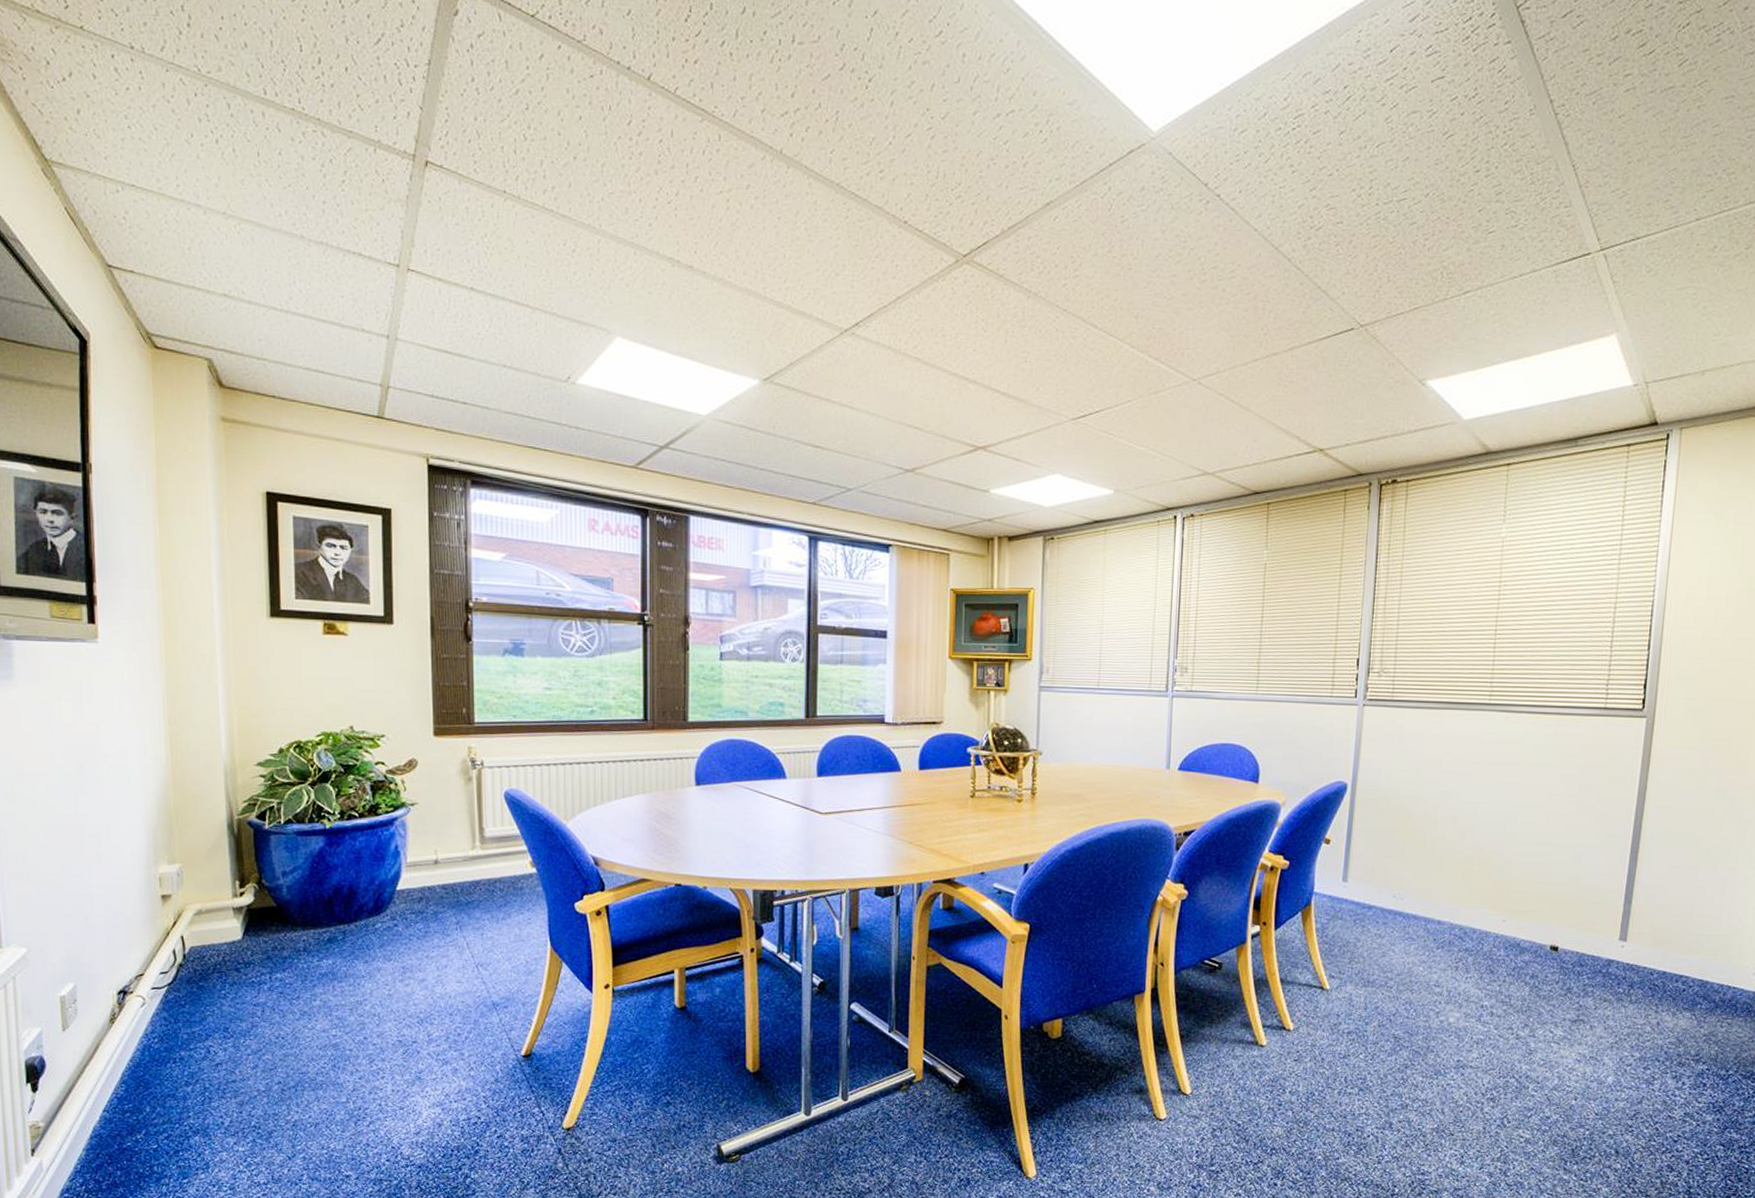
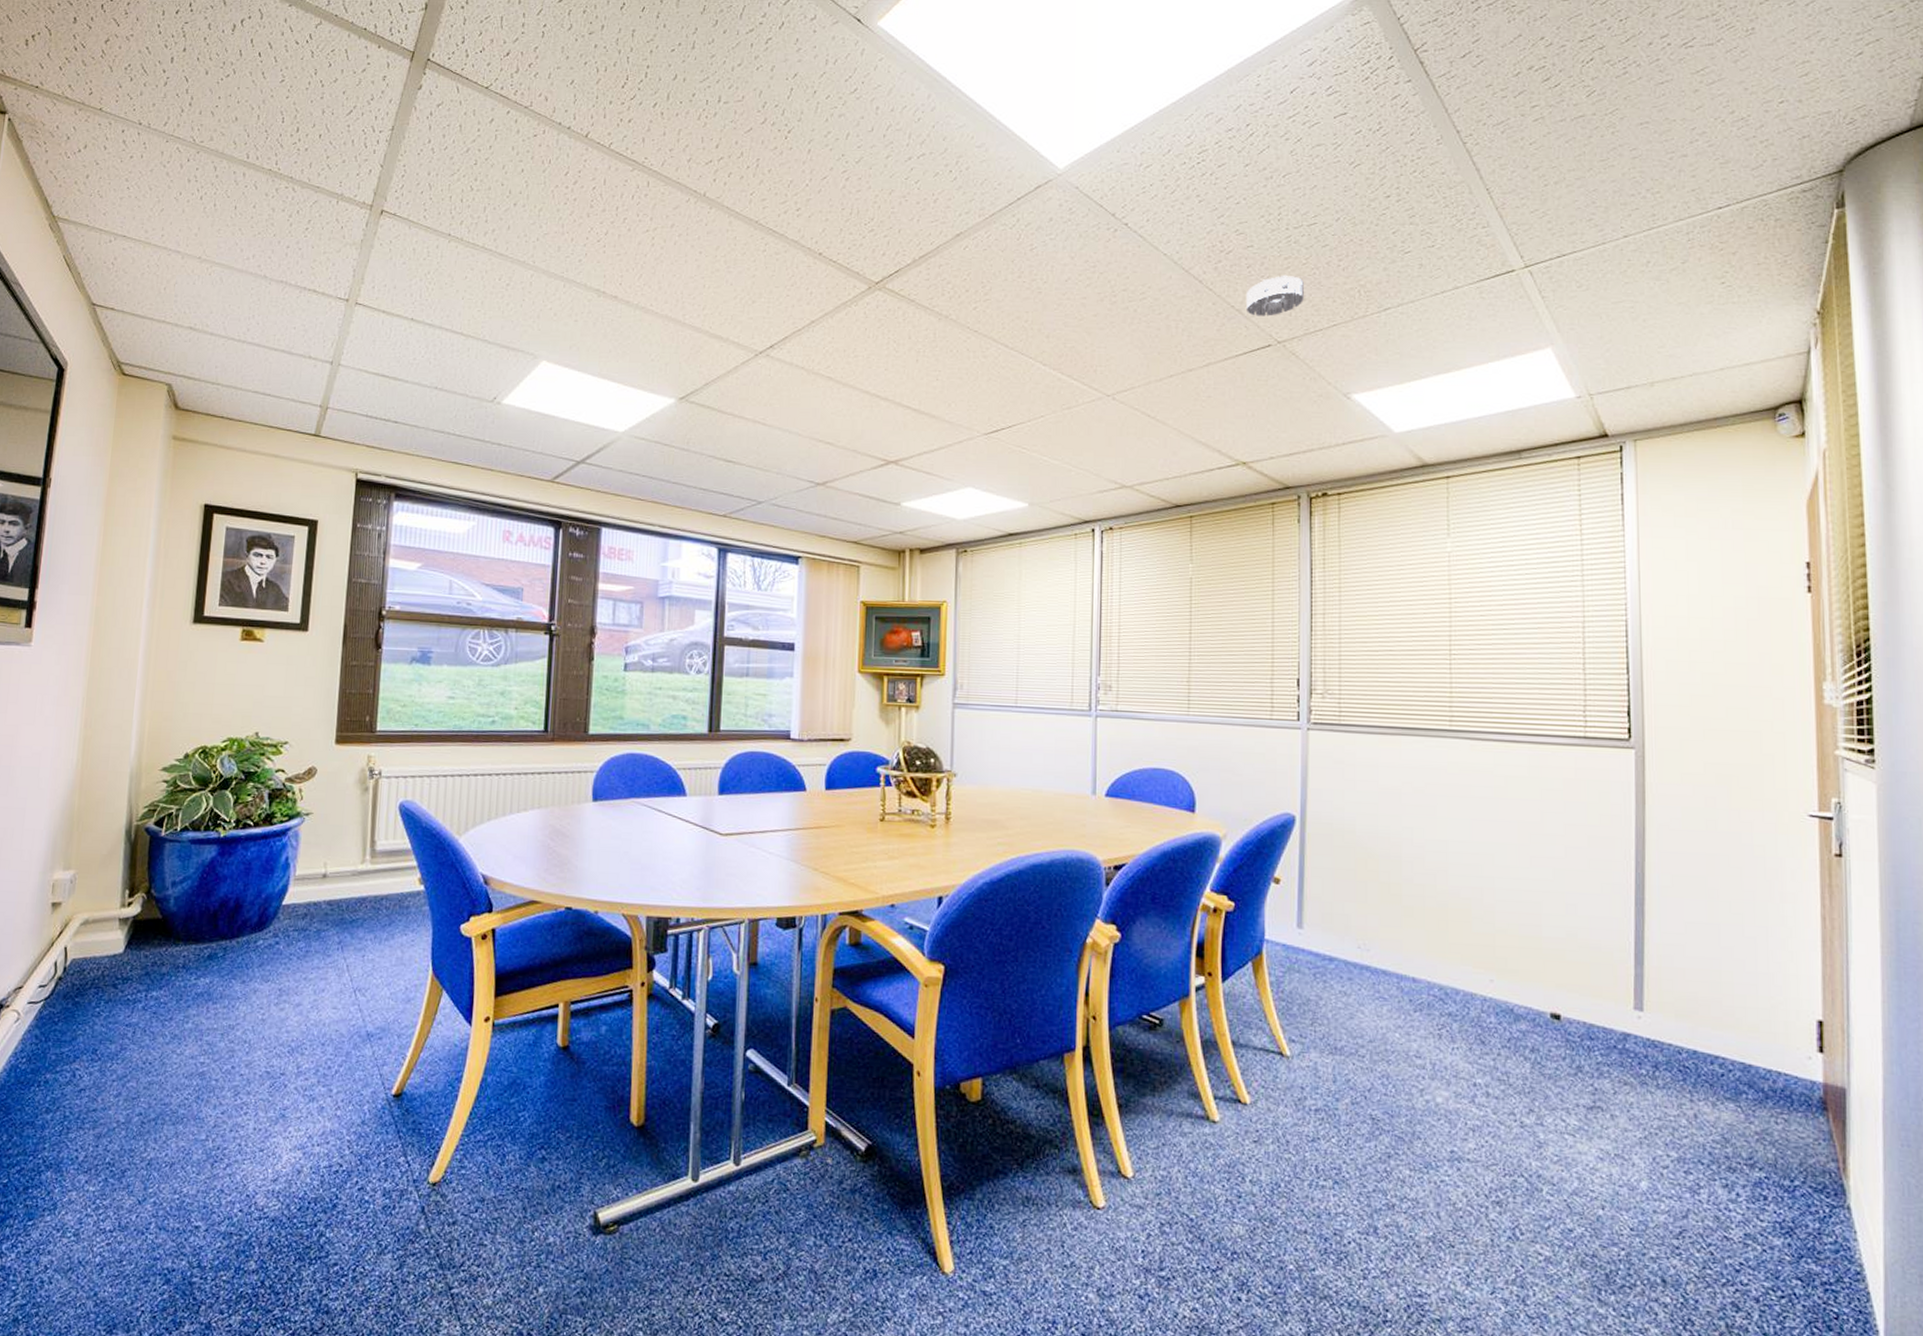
smoke detector: none [1332,254,1390,298] -> present [1245,274,1304,316]

